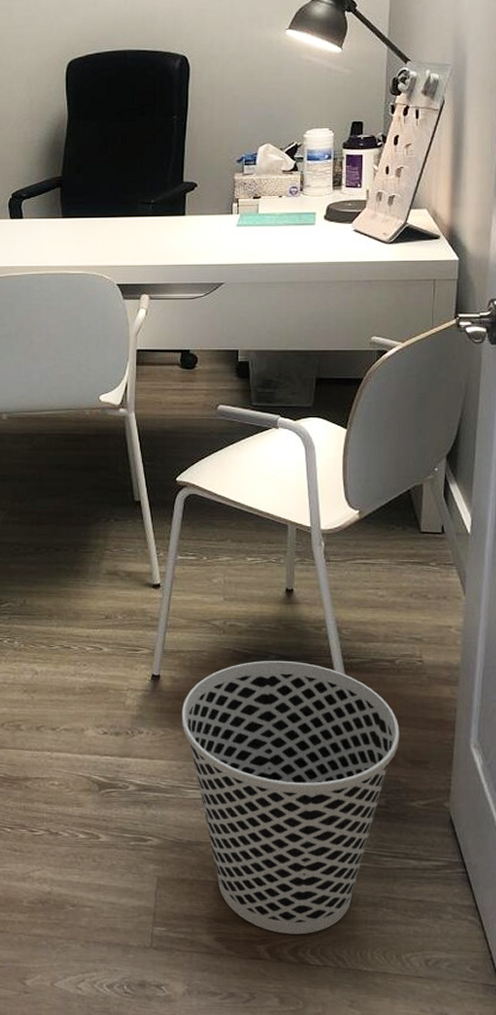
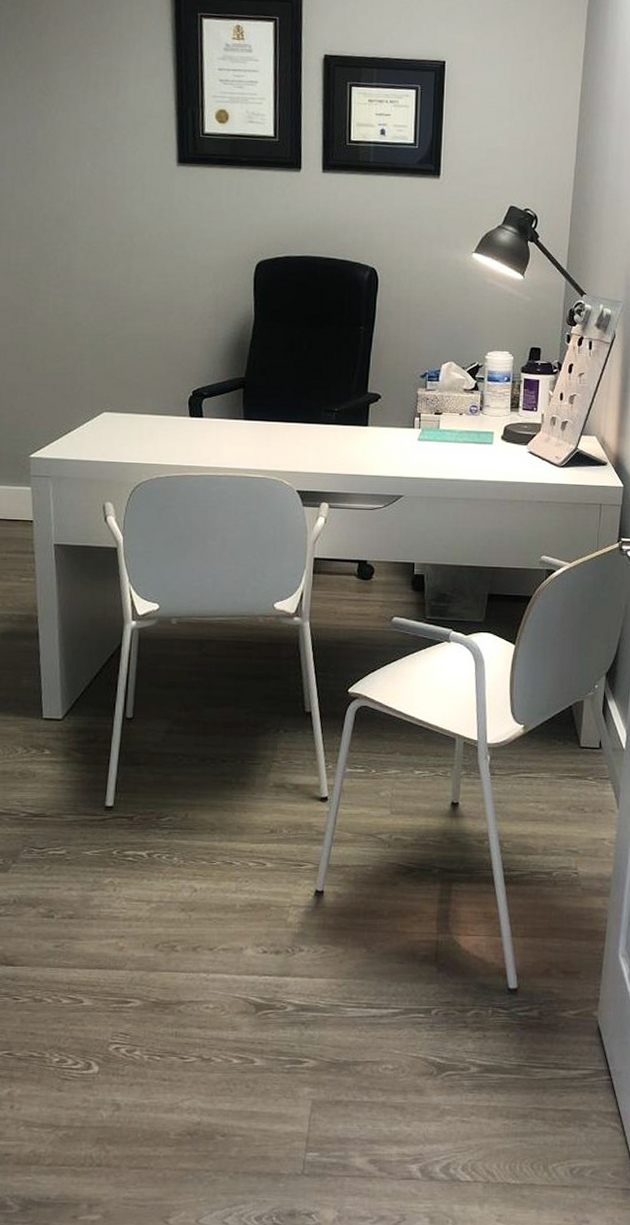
wastebasket: present [181,660,400,935] -> none [343,874,554,1151]

